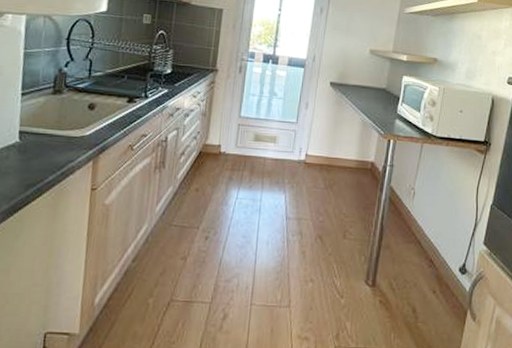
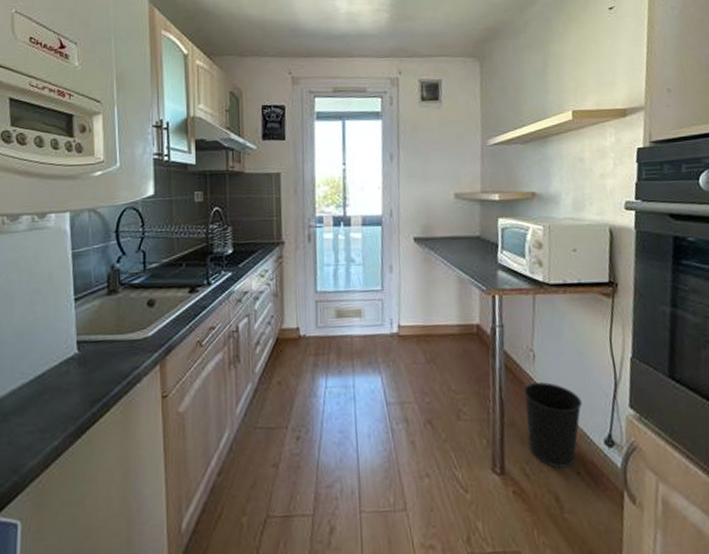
wastebasket: none [398,215,447,287] -> present [524,381,583,468]

